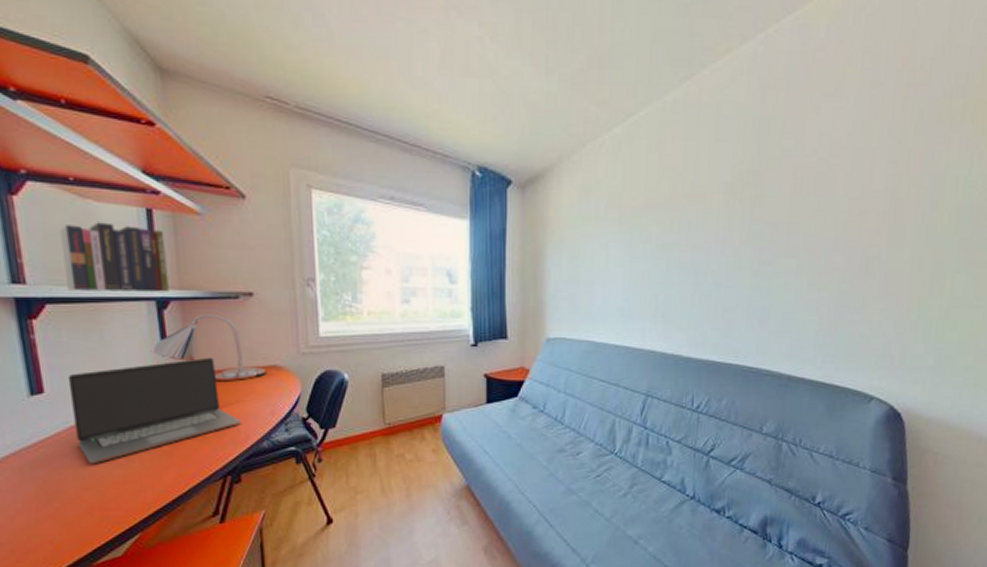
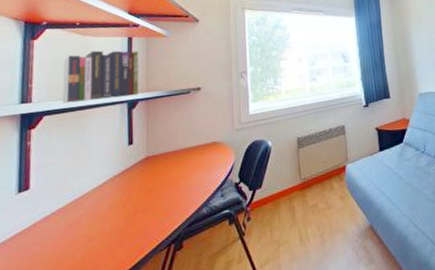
laptop: present [67,357,241,465] -> none [49,141,185,250]
table lamp: present [150,314,267,382] -> none [119,107,208,161]

